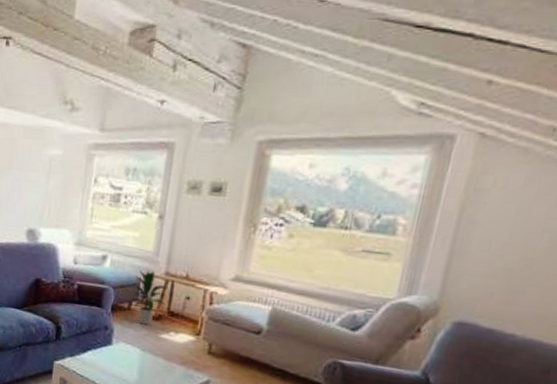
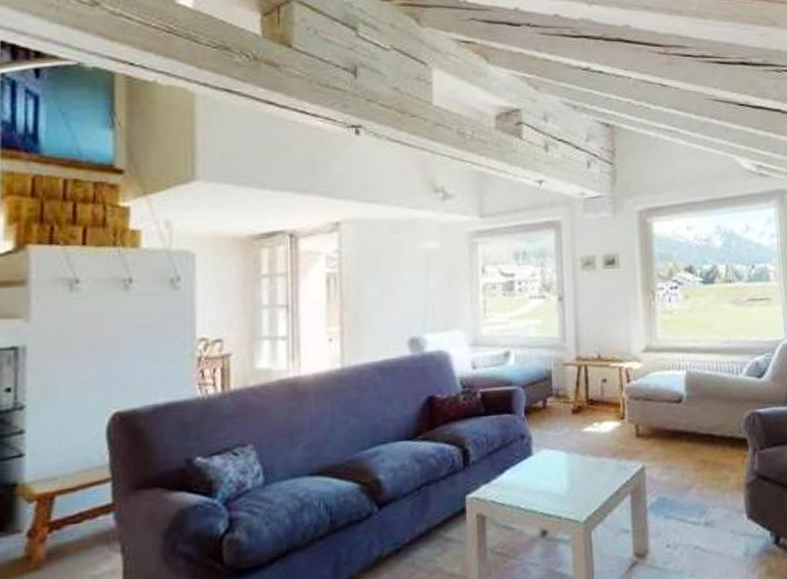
indoor plant: present [124,271,168,325] -> none [538,359,583,422]

